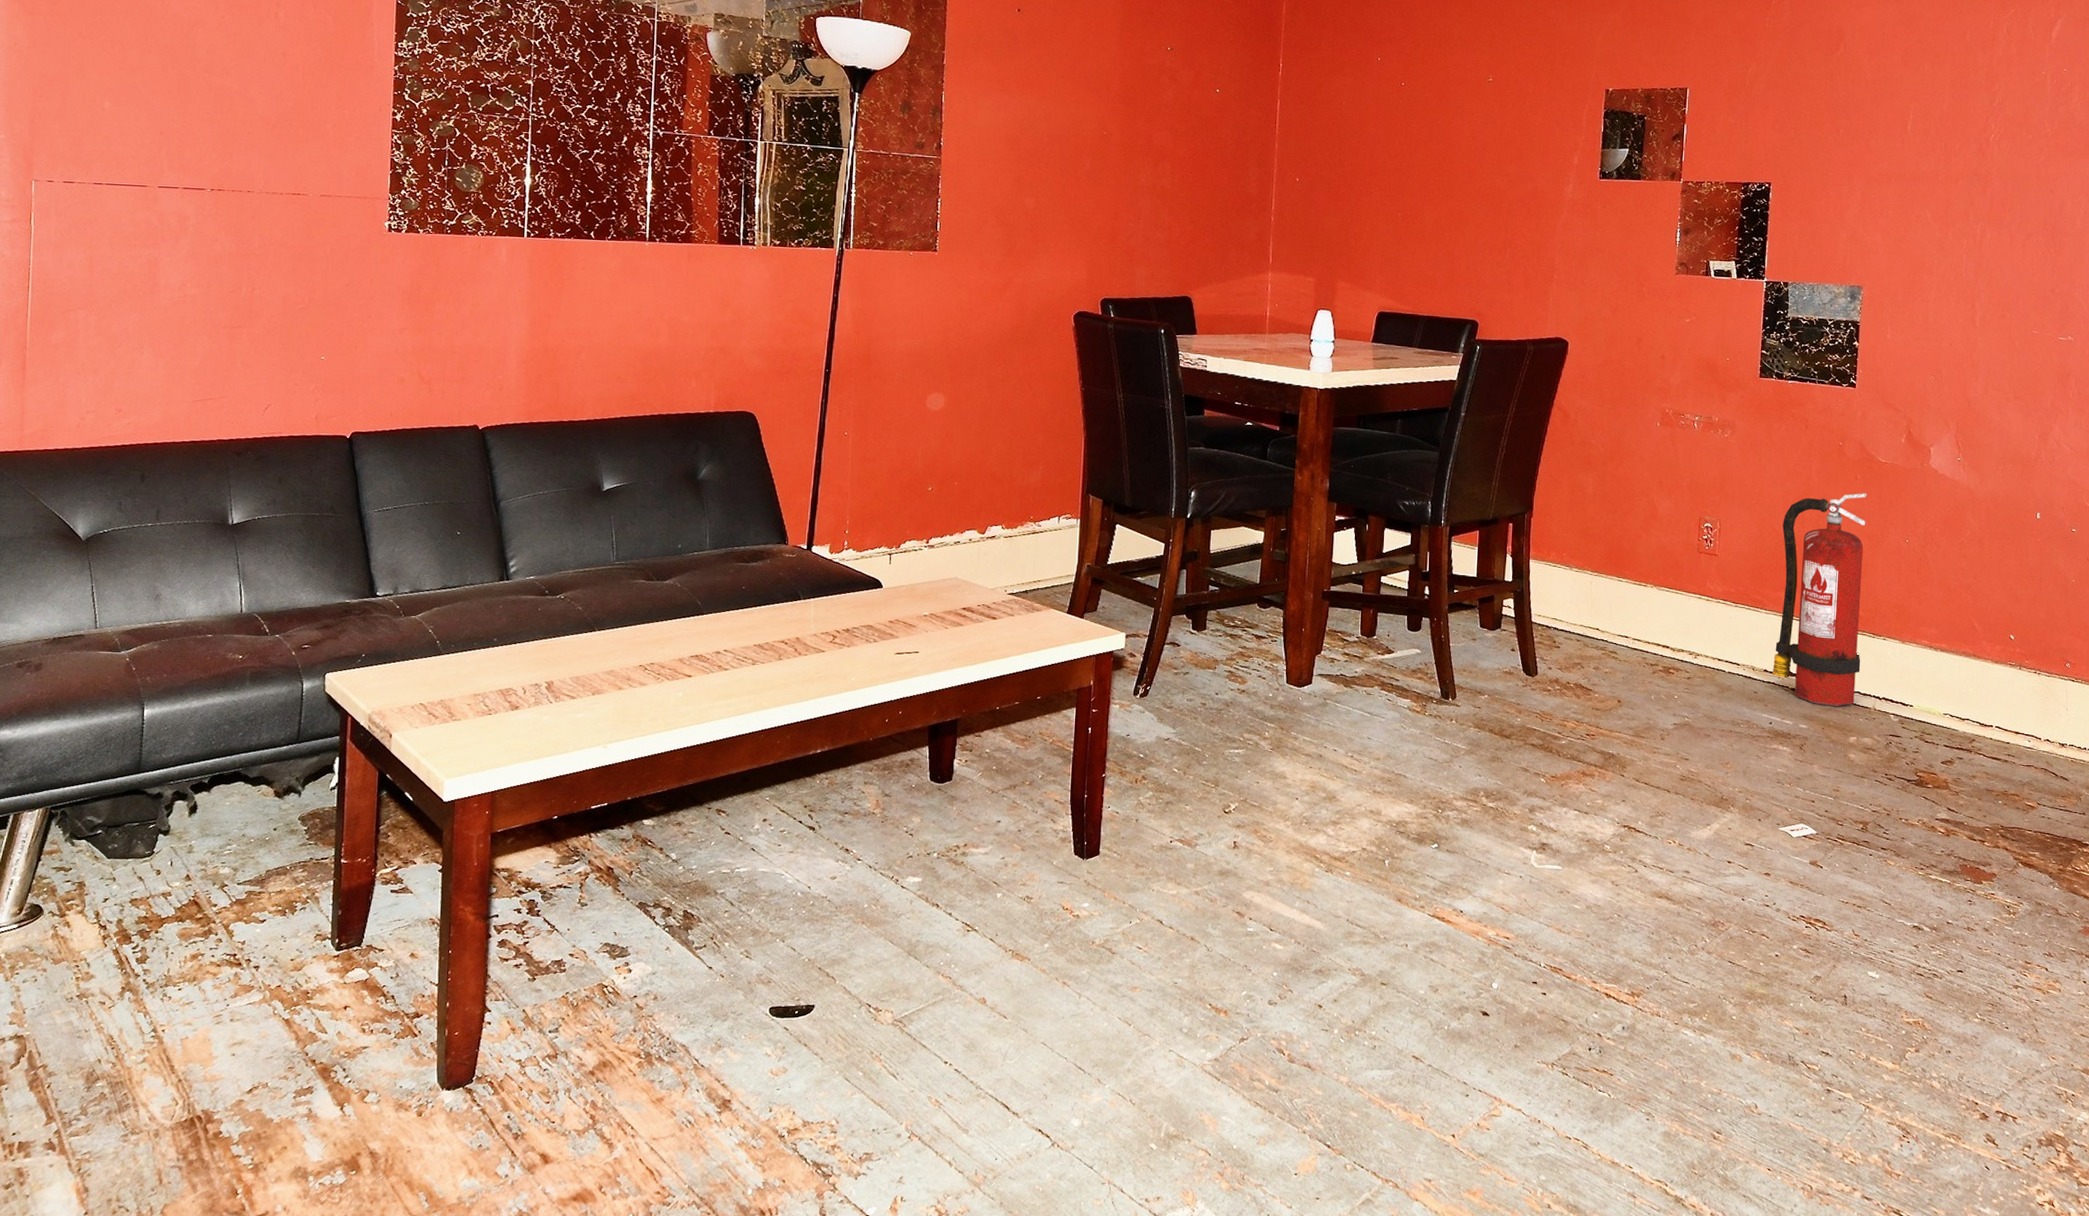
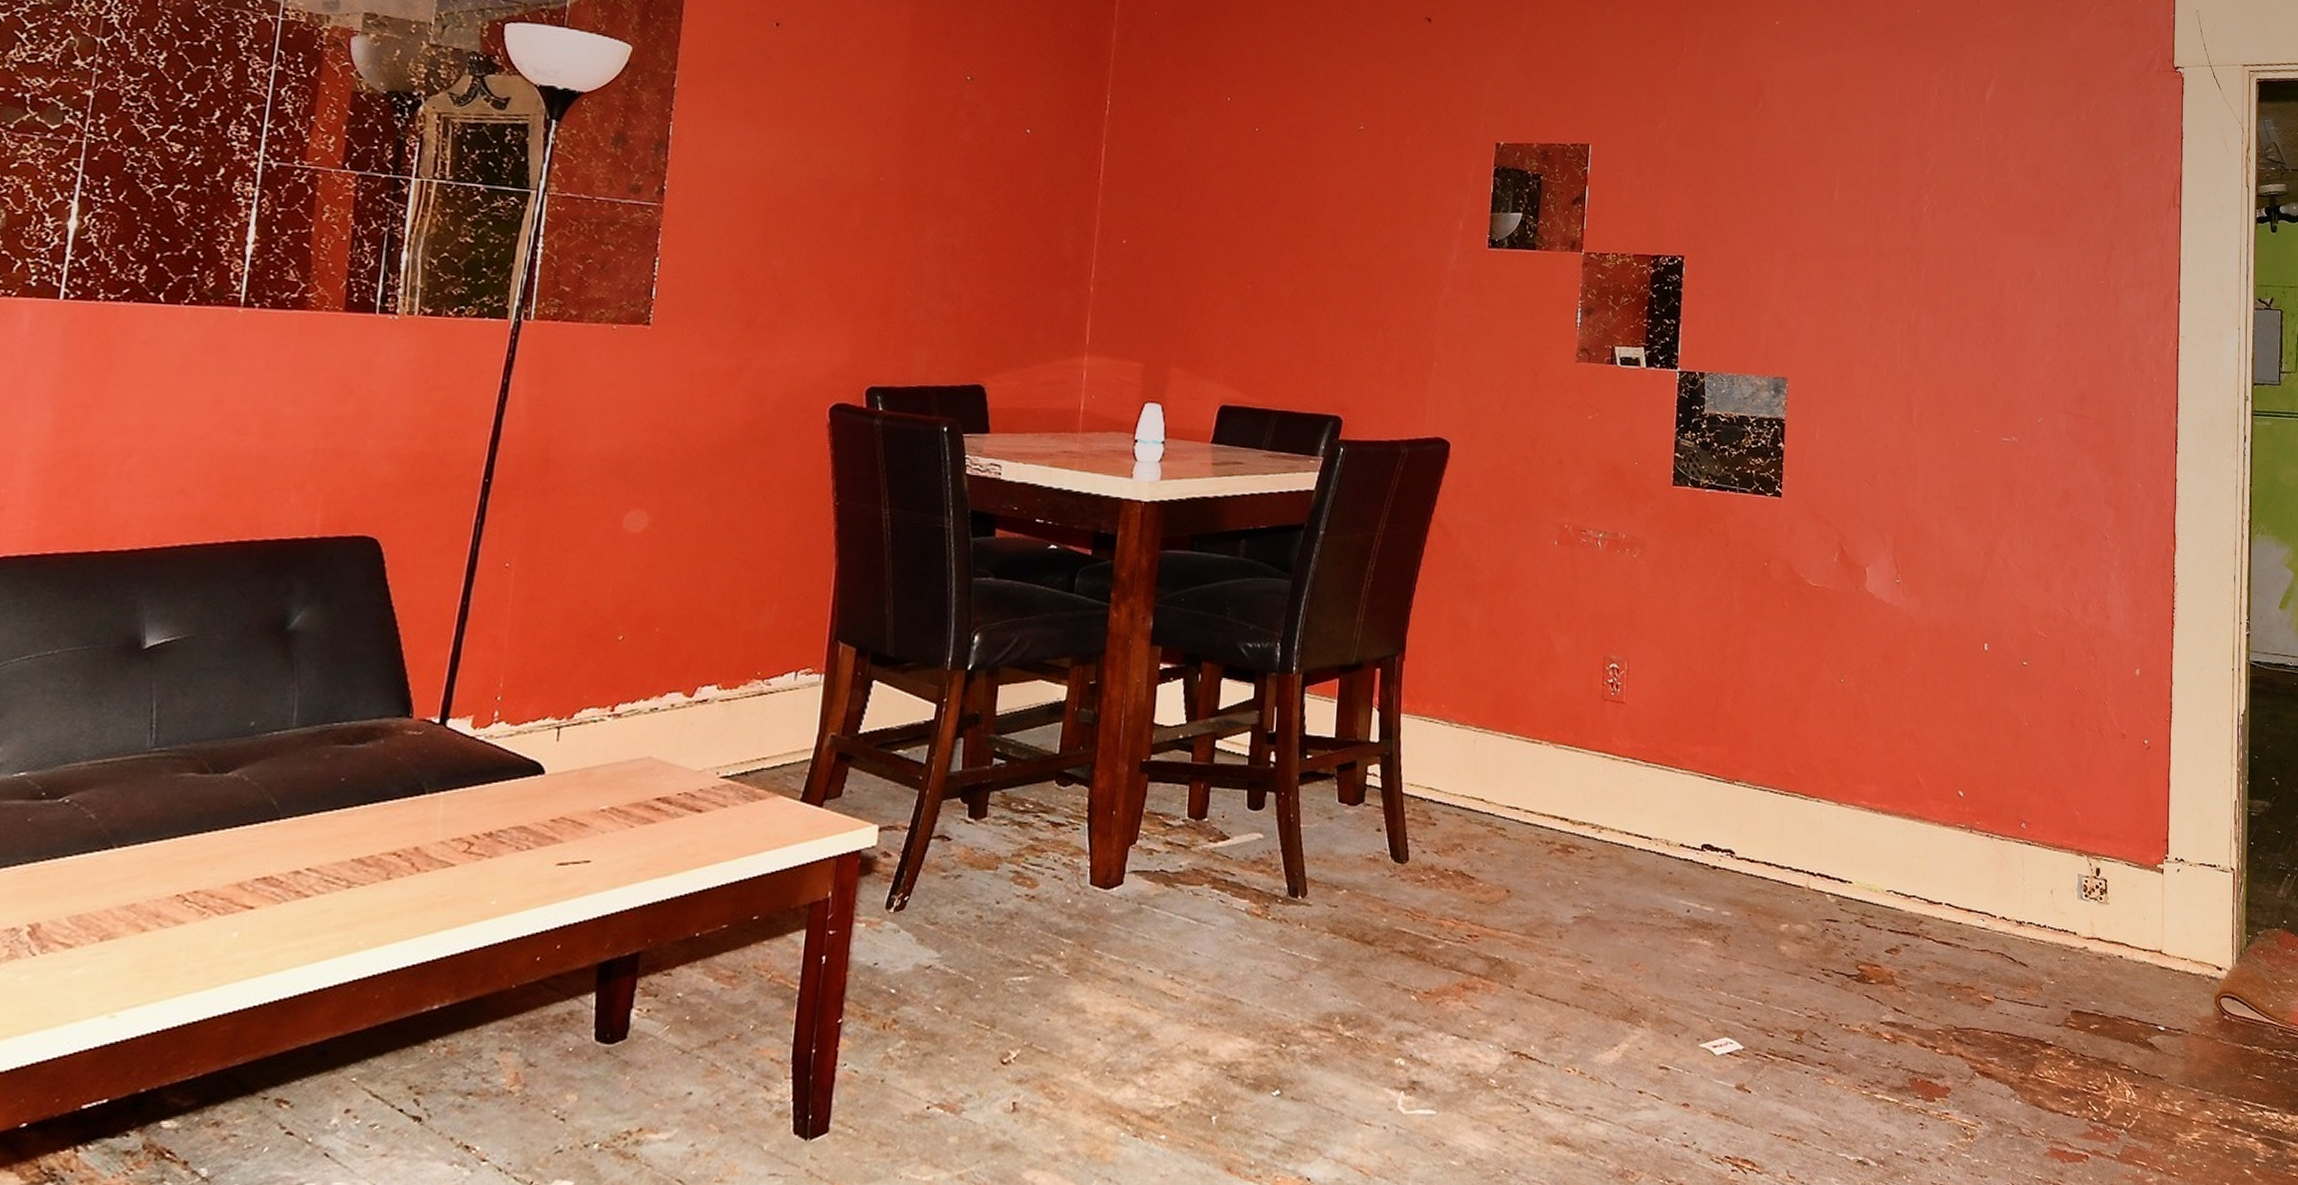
fire extinguisher: present [1773,493,1868,707] -> none [1690,623,1797,888]

